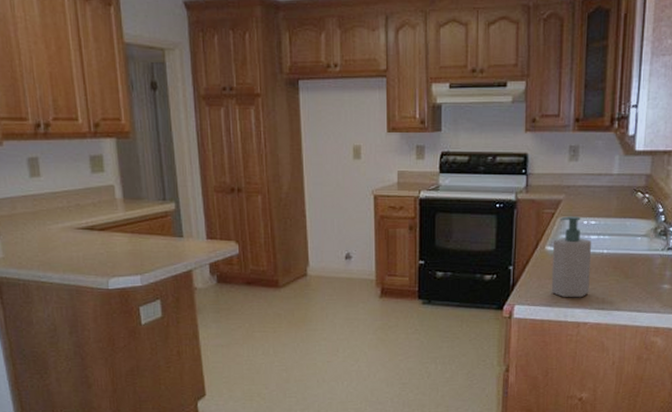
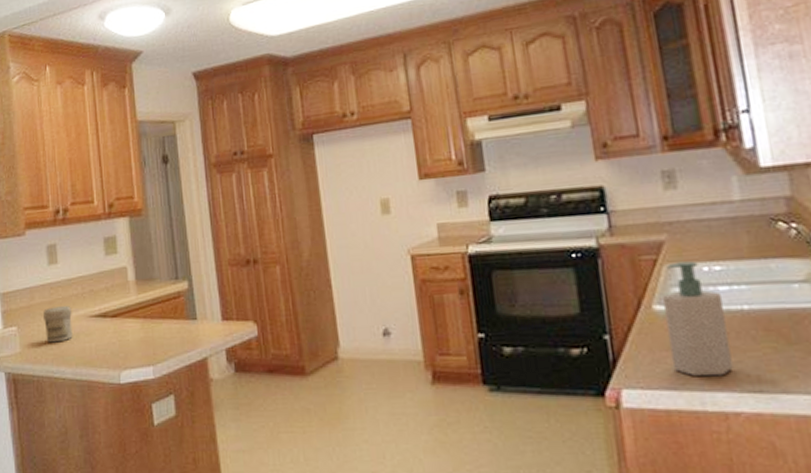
jar: none [26,218,59,251] -> present [42,306,73,343]

